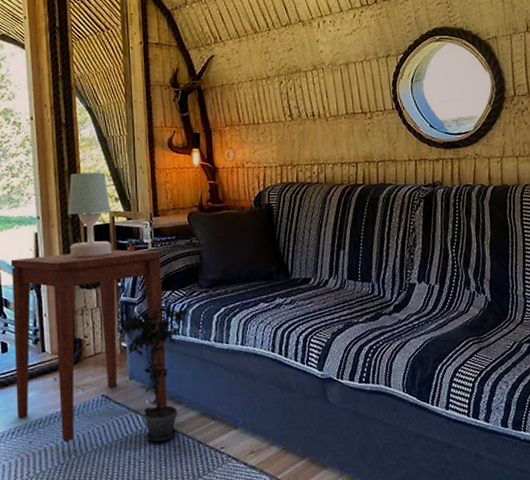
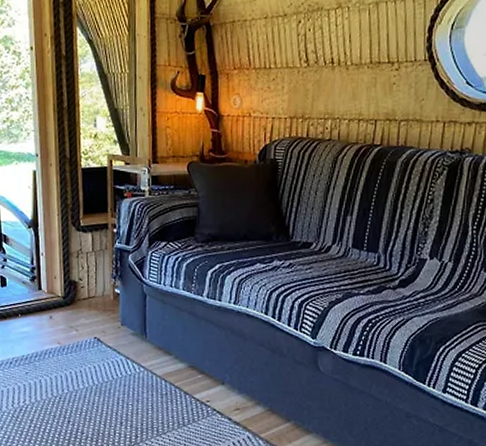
side table: present [10,249,167,443] -> none [9,194,158,378]
table lamp: present [68,172,111,257] -> none [66,111,109,200]
potted plant: present [119,298,192,443] -> none [113,249,186,389]

